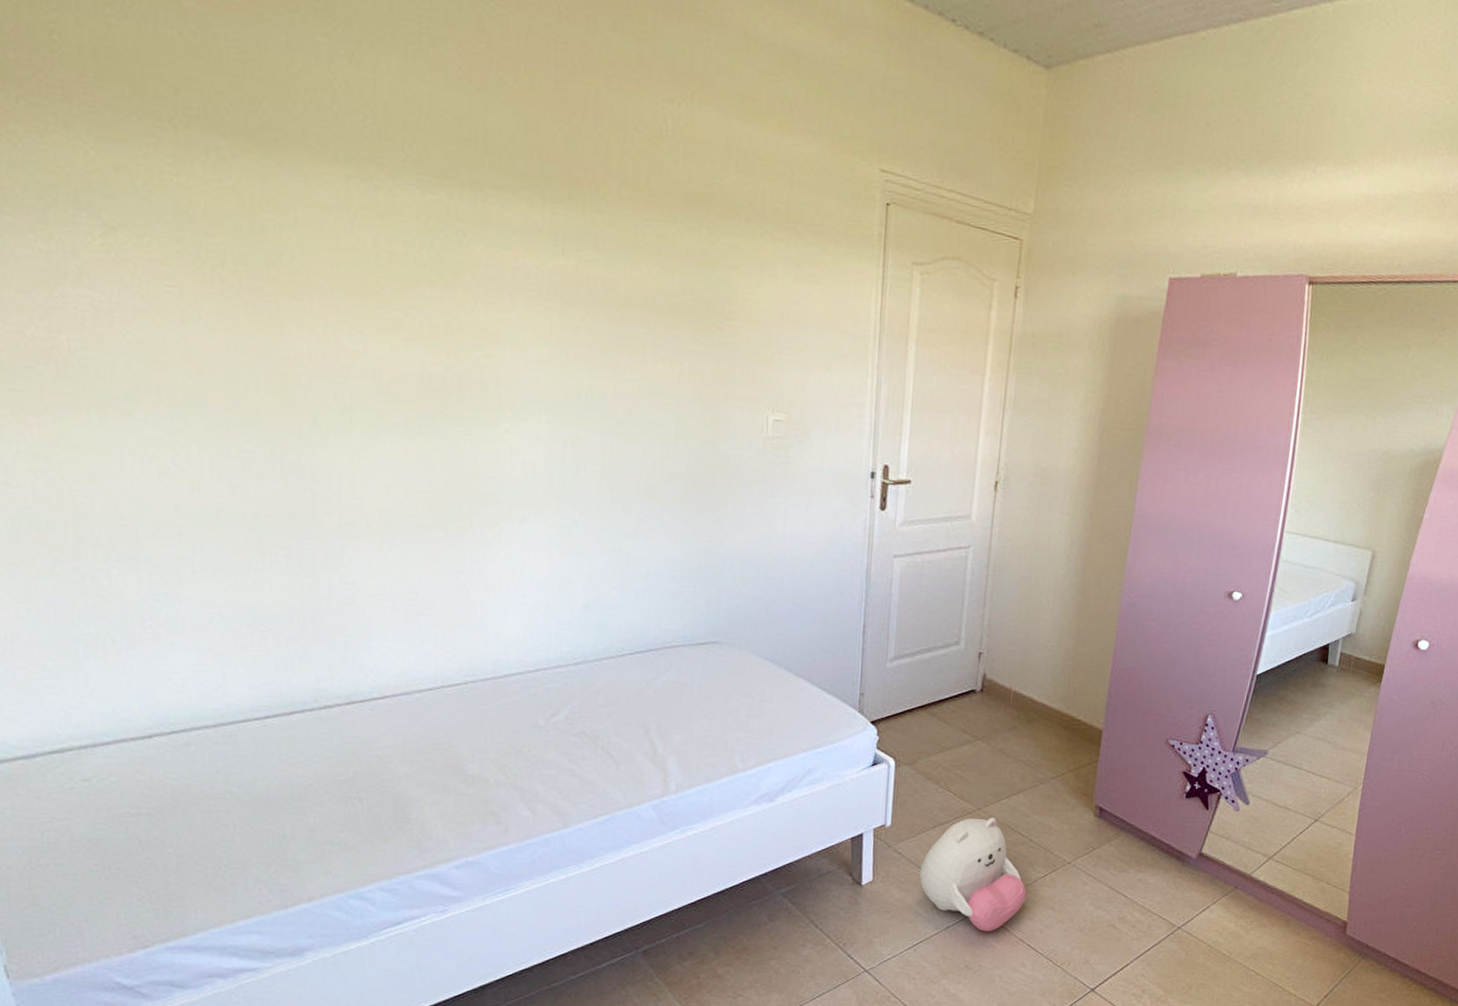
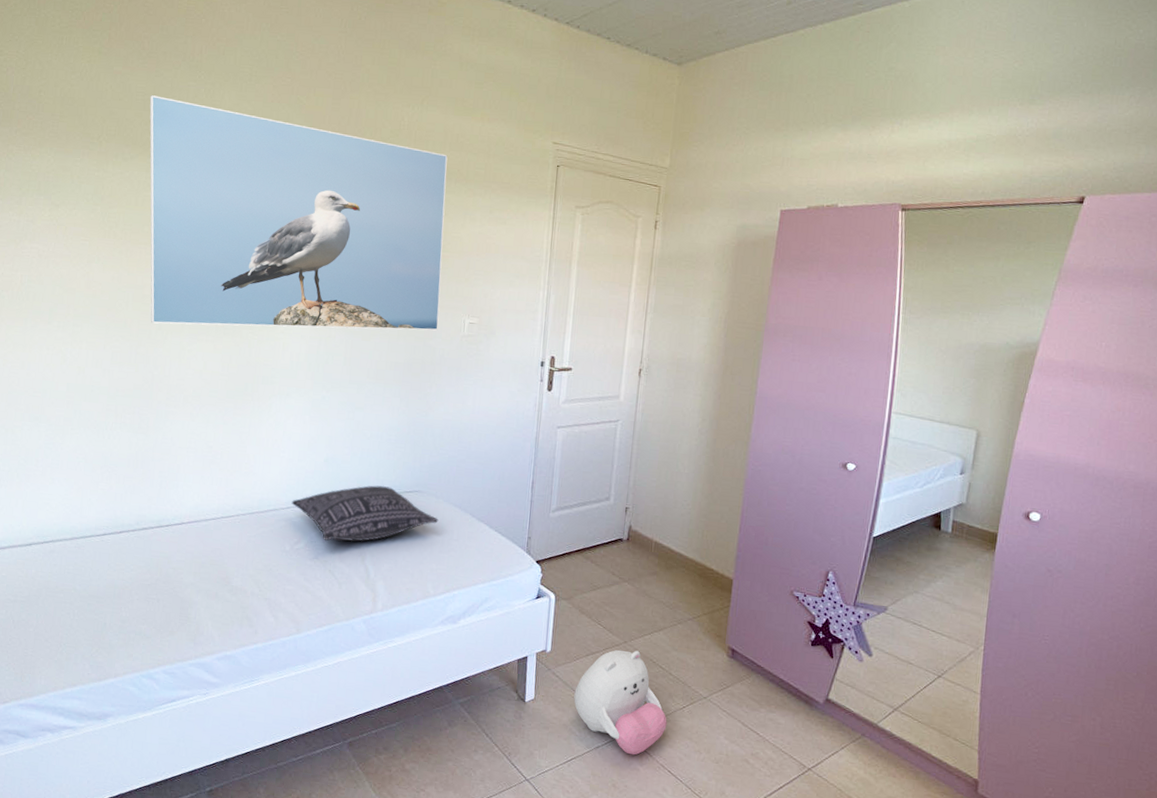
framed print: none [252,54,734,431] -> present [149,95,448,331]
pillow: none [541,636,745,710] -> present [291,485,439,542]

